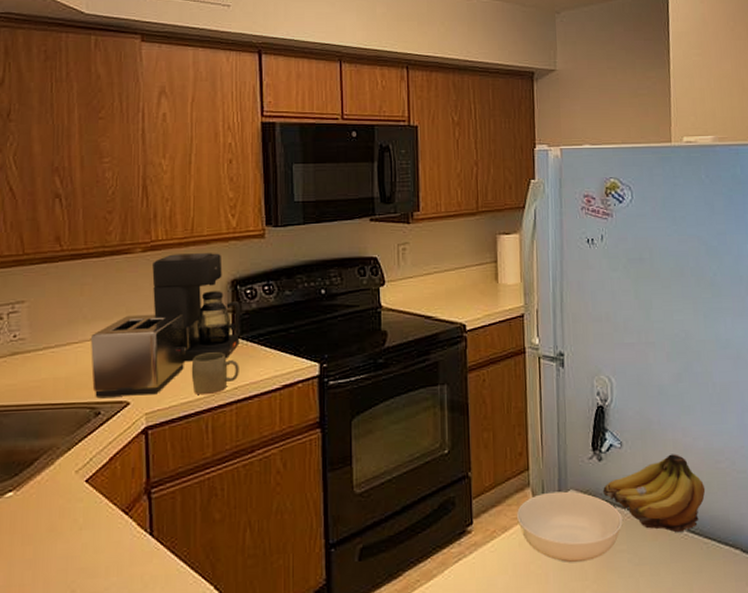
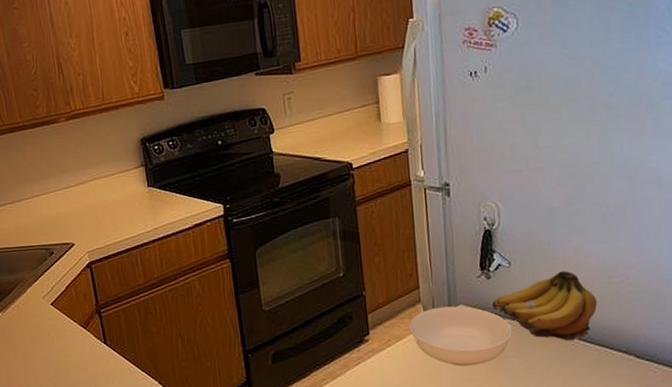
toaster: present [90,313,187,397] -> none [36,169,113,241]
coffee maker: present [152,253,241,362] -> none [75,116,155,209]
mug: present [191,352,239,396] -> none [118,200,157,236]

